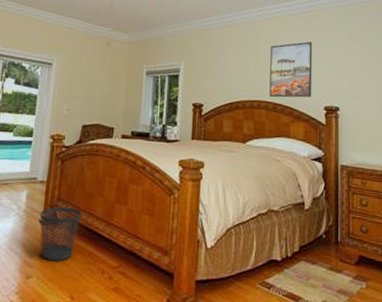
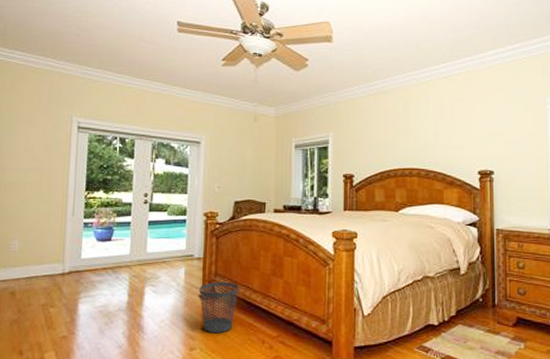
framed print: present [269,41,313,98] -> none [421,105,465,164]

